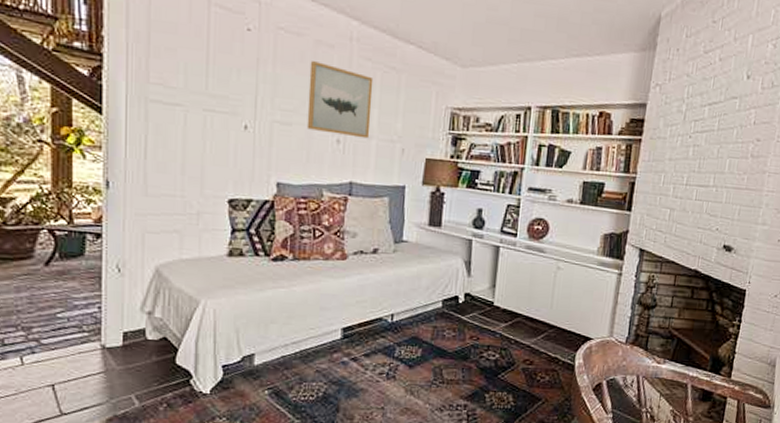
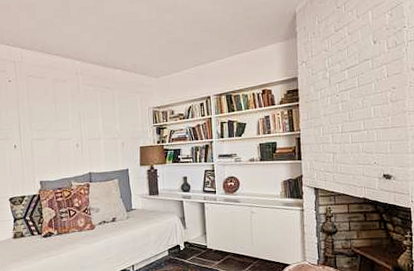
wall art: present [306,61,374,139] -> none [52,93,99,141]

